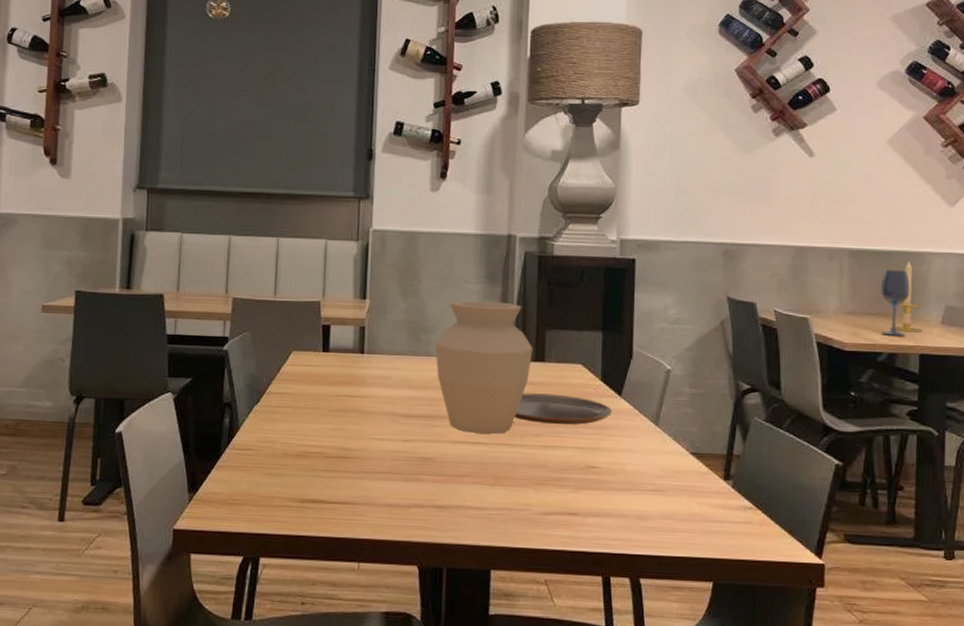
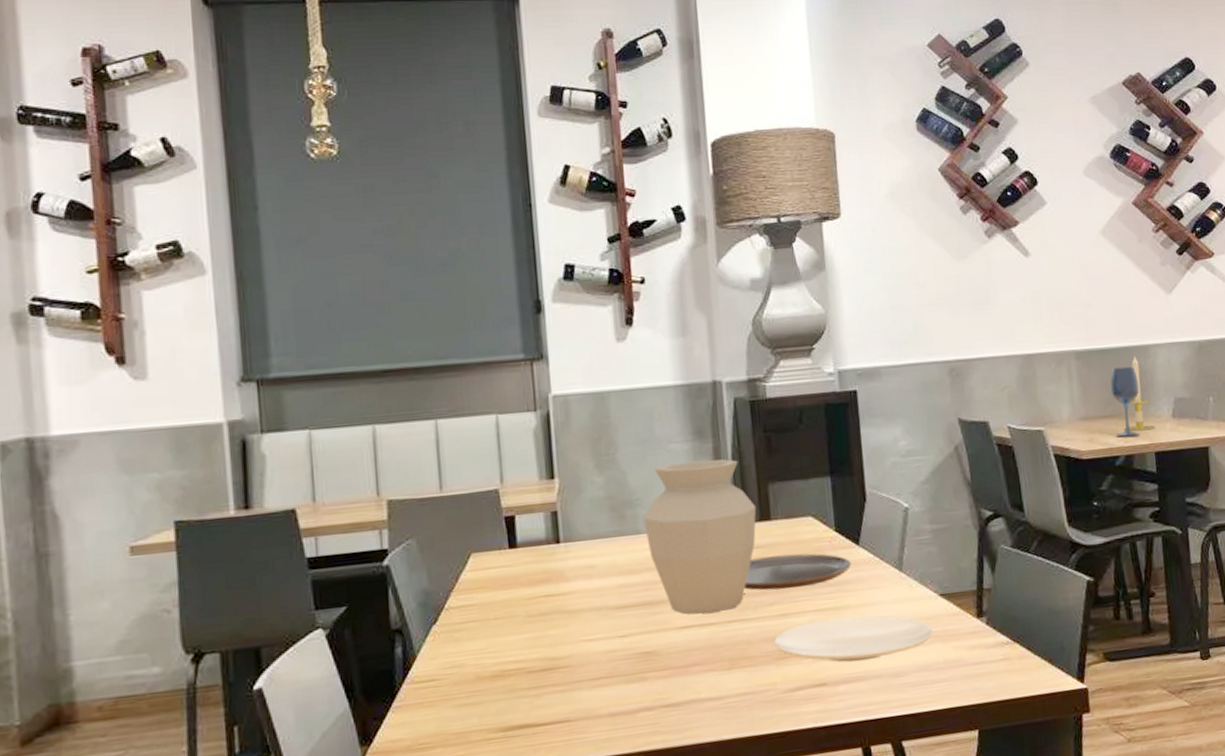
plate: none [535,456,681,500] -> present [774,615,933,662]

